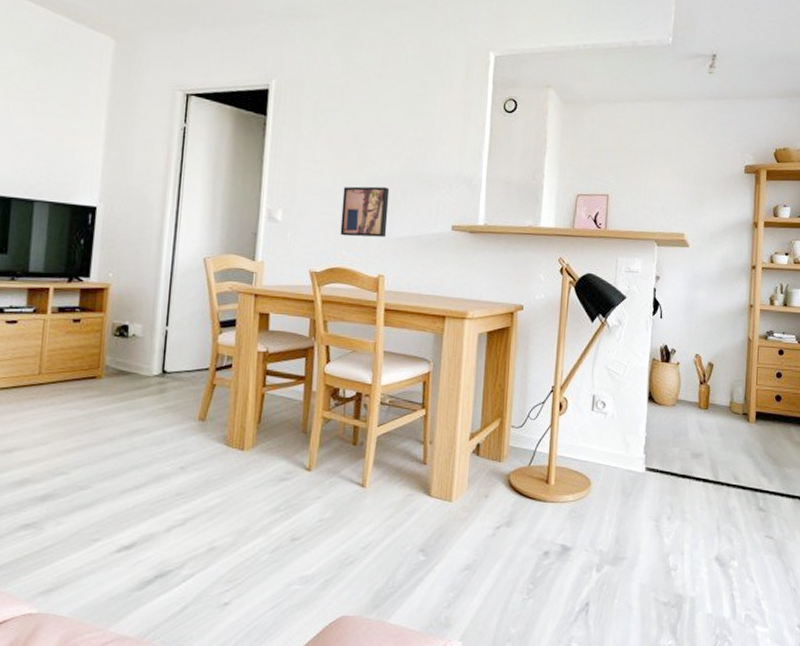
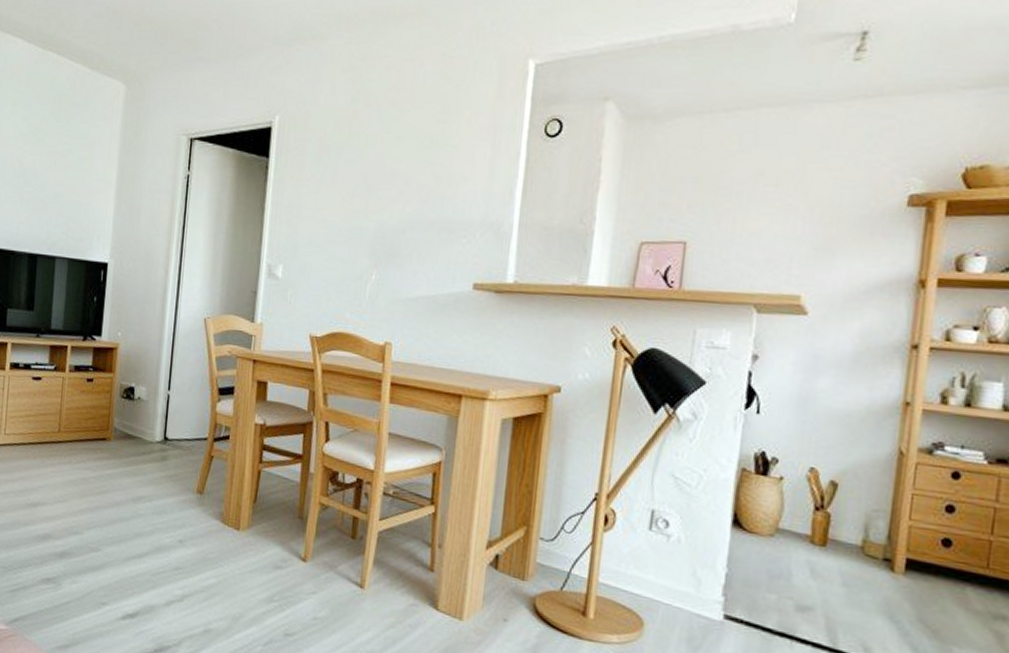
wall art: present [340,186,390,237] -> none [343,236,401,298]

